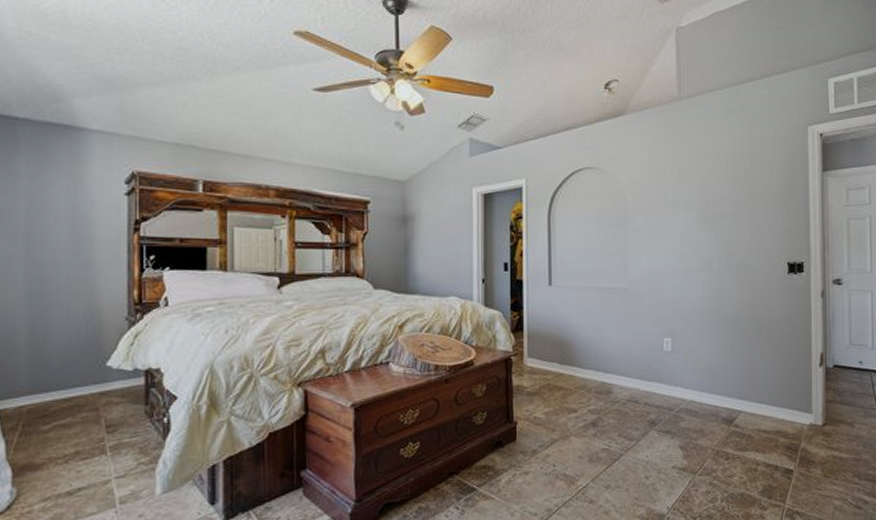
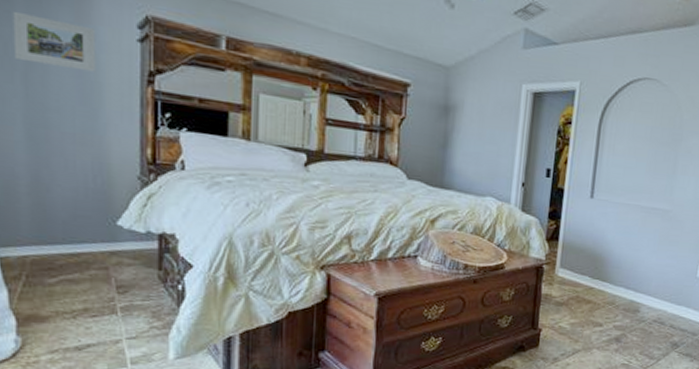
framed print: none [17,182,89,227] -> present [12,11,96,72]

